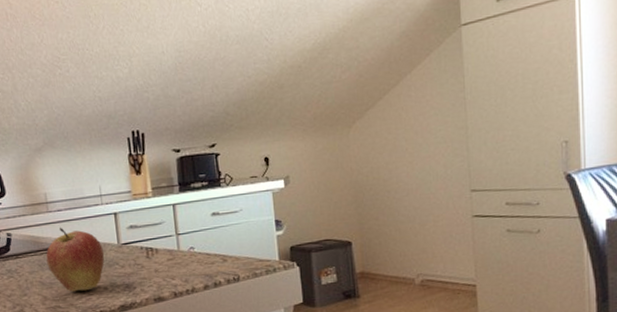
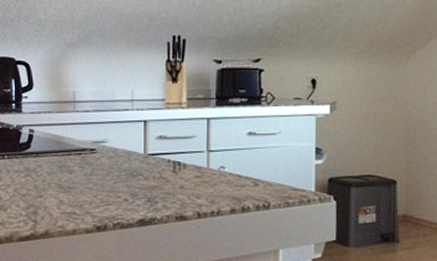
fruit: present [46,227,105,292] -> none [67,129,129,200]

